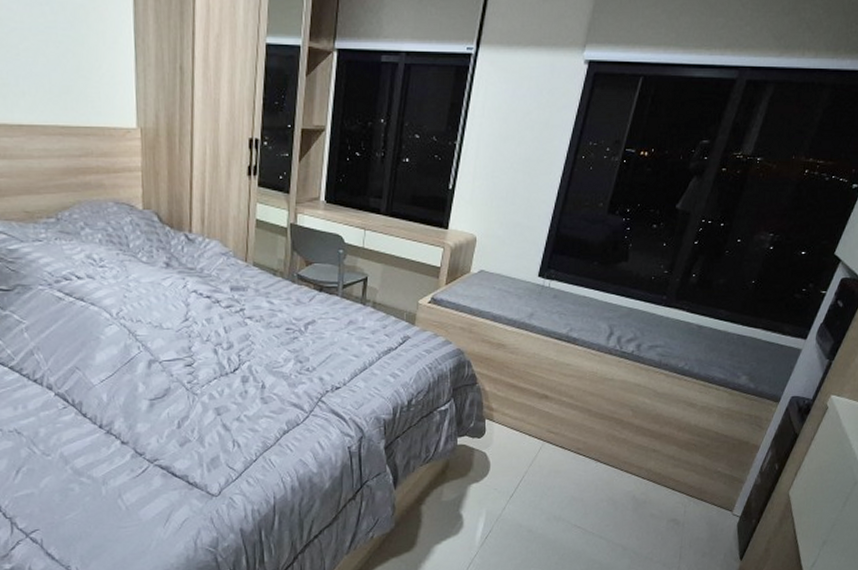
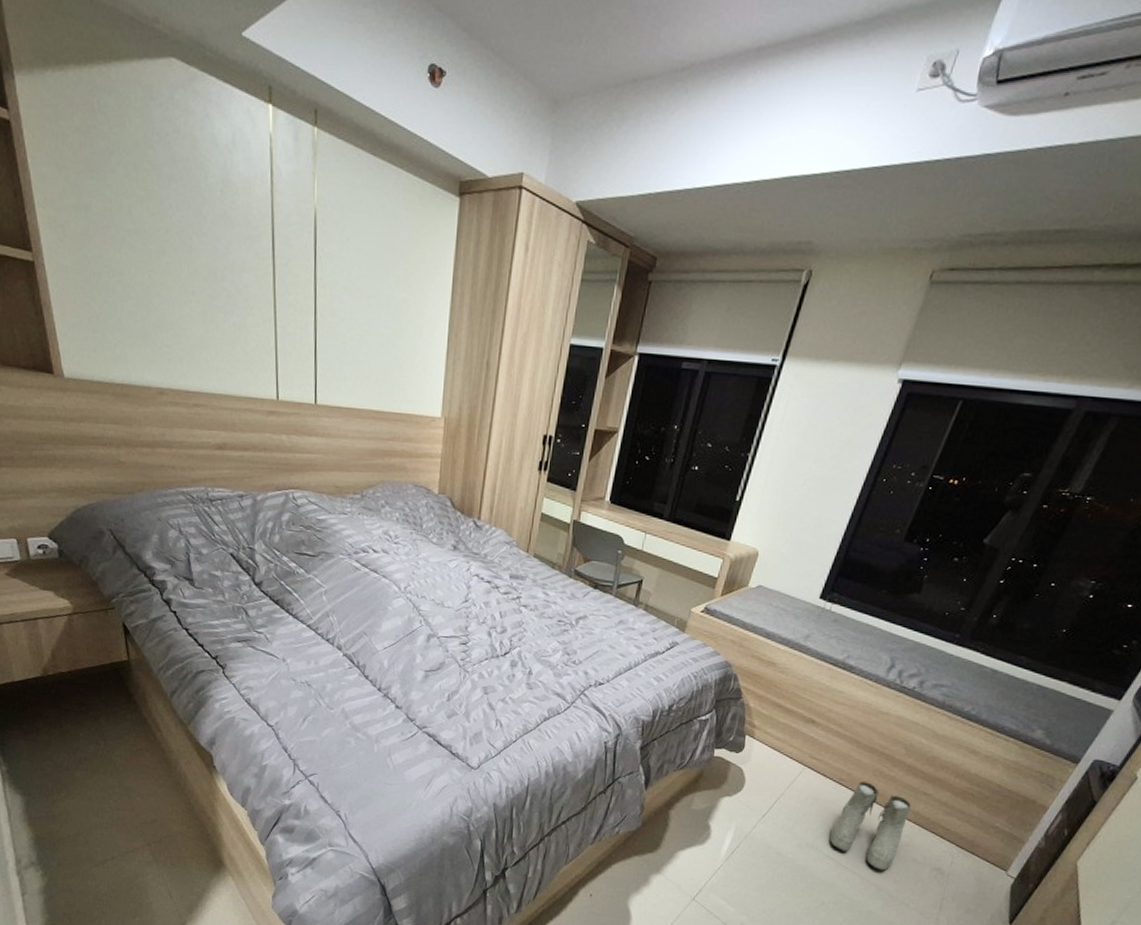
boots: none [574,448,643,531] -> present [829,781,911,871]

